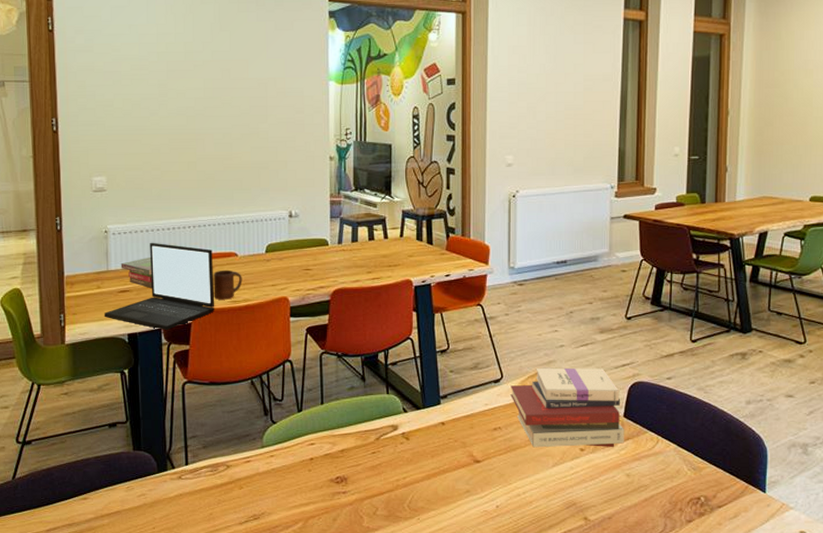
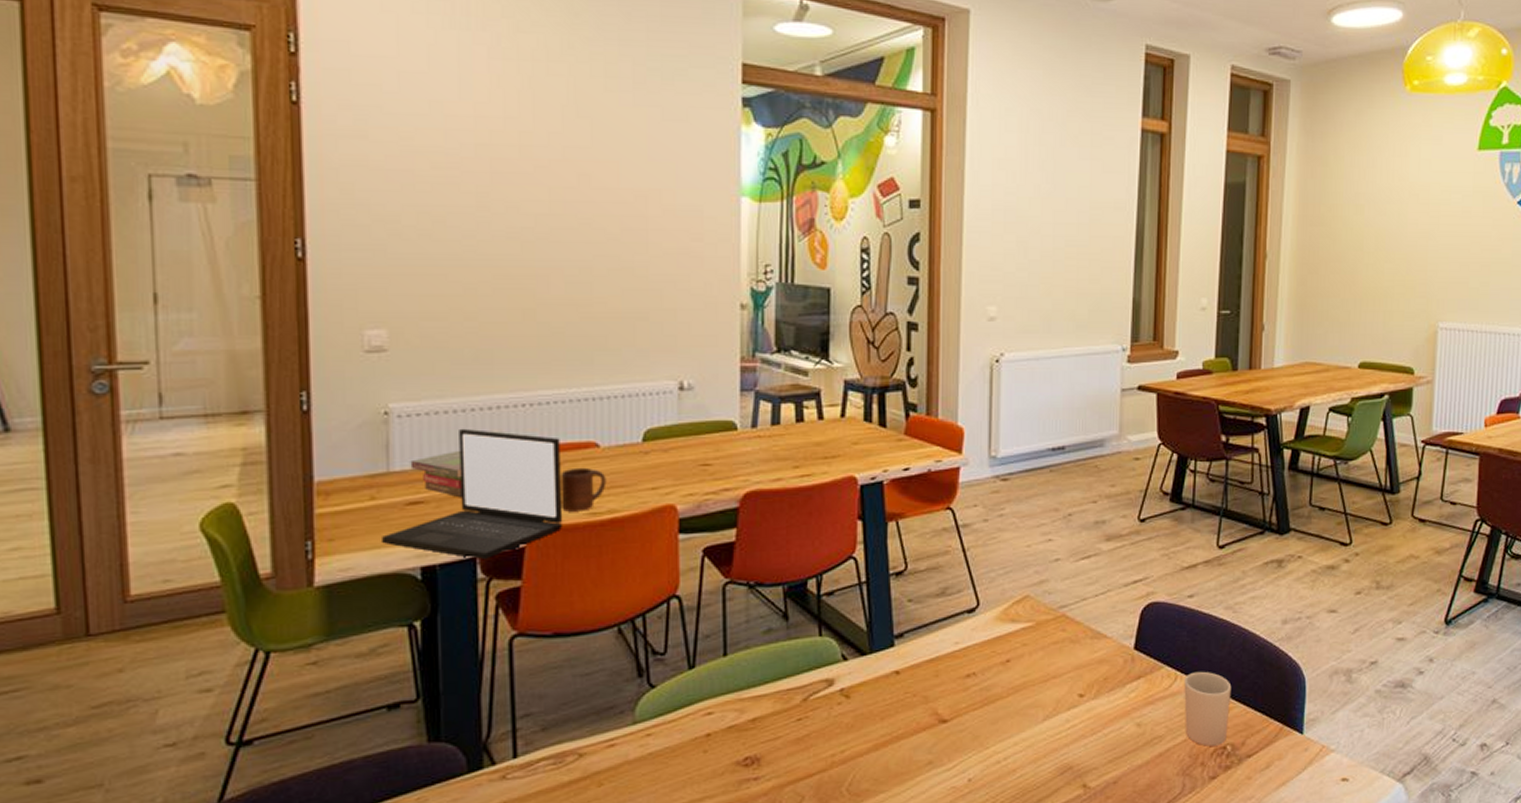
books: present [510,367,624,448] -> none [989,587,1135,697]
mug: none [665,437,704,496] -> present [1184,671,1232,746]

